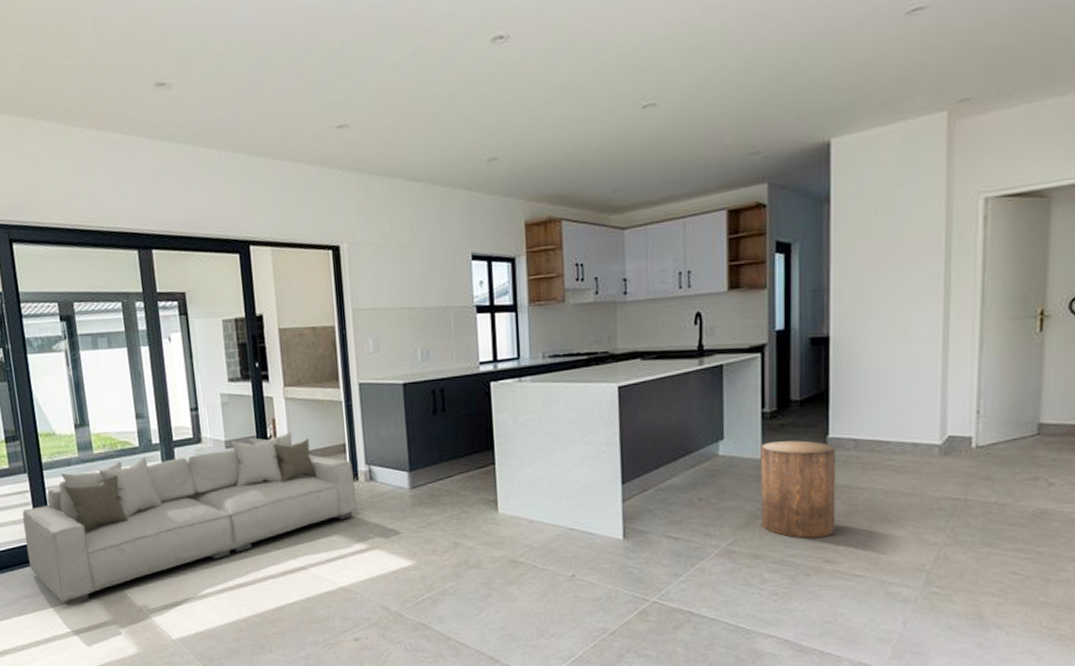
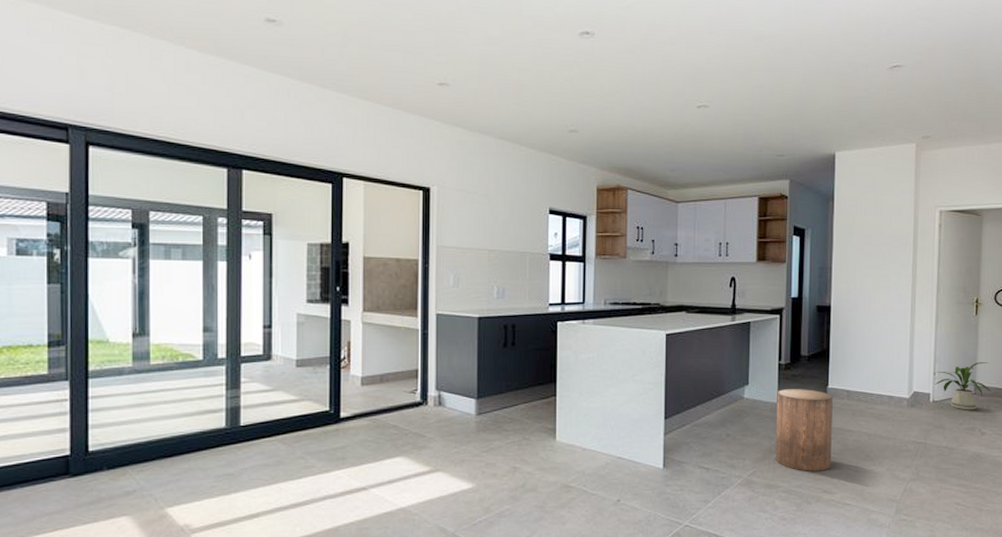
sofa: present [22,431,358,606] -> none [55,354,424,524]
house plant: none [976,392,1065,456] -> present [933,362,992,411]

